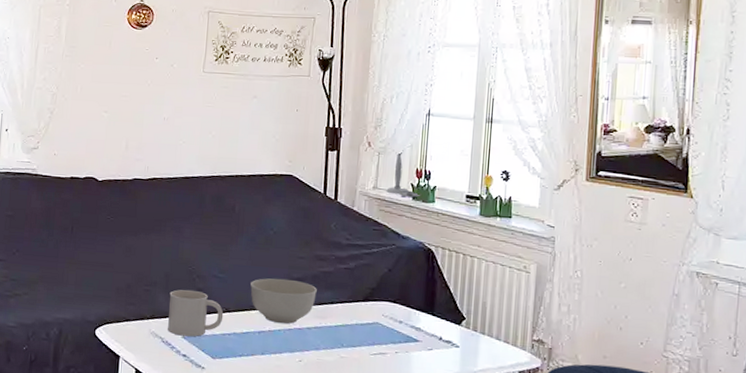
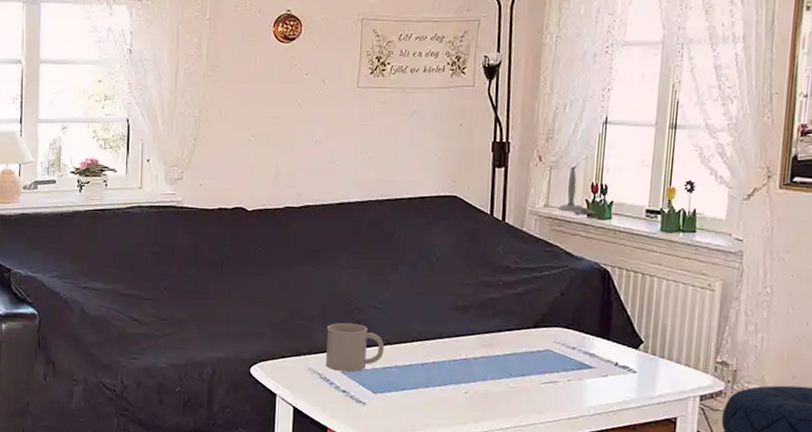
bowl: present [250,278,317,324] -> none [412,307,484,354]

